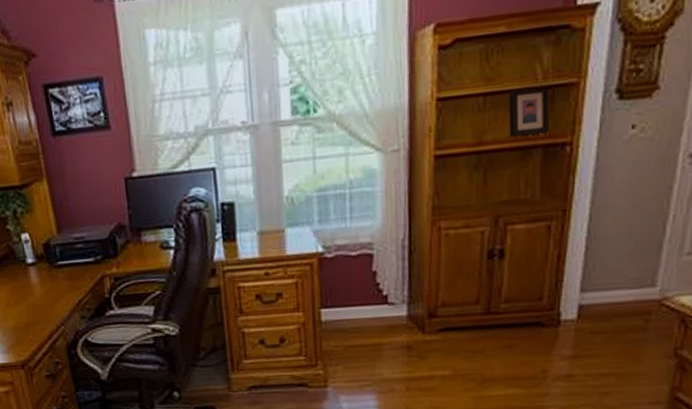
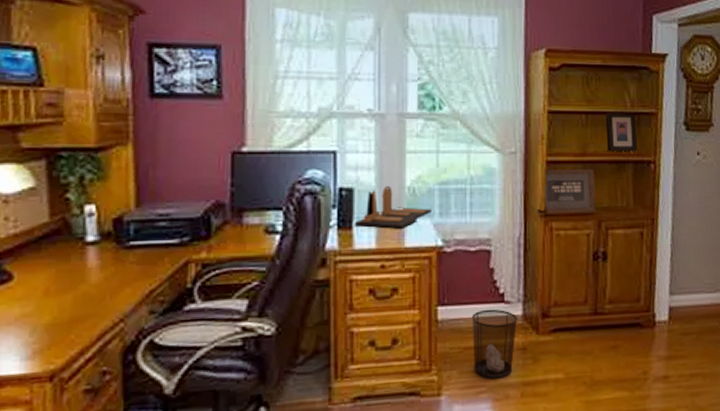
desk organizer: none [237,196,311,239] -> present [354,185,432,229]
waste bin: none [354,310,402,374] -> present [471,309,517,379]
picture frame: none [423,158,492,215] -> present [537,168,596,215]

